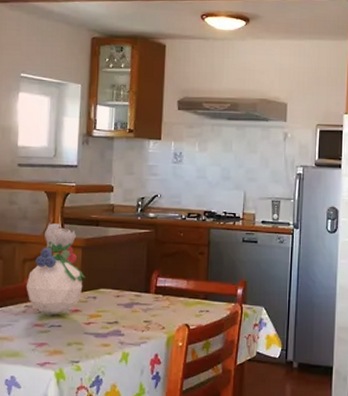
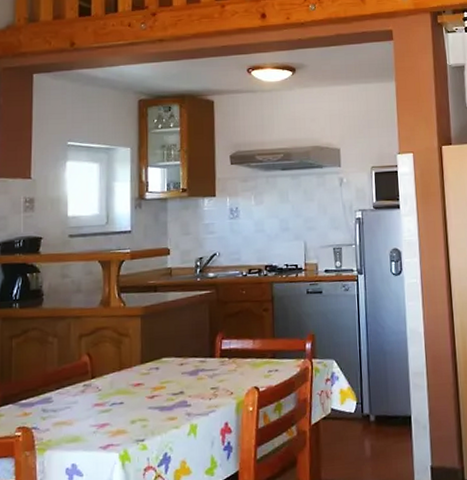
potted flower: present [26,222,86,314] -> none [83,293,147,392]

